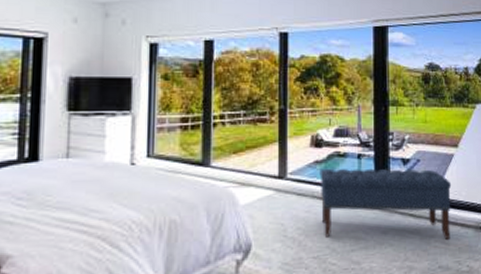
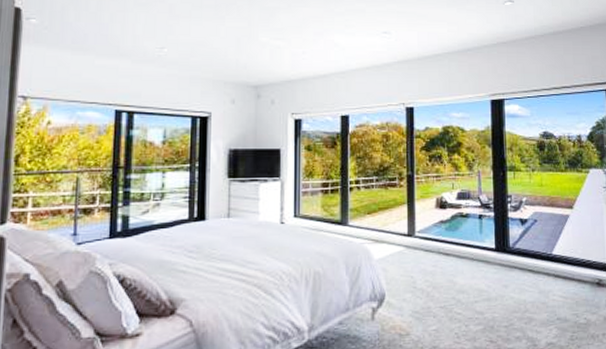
bench: present [319,168,452,239] -> none [444,227,568,293]

